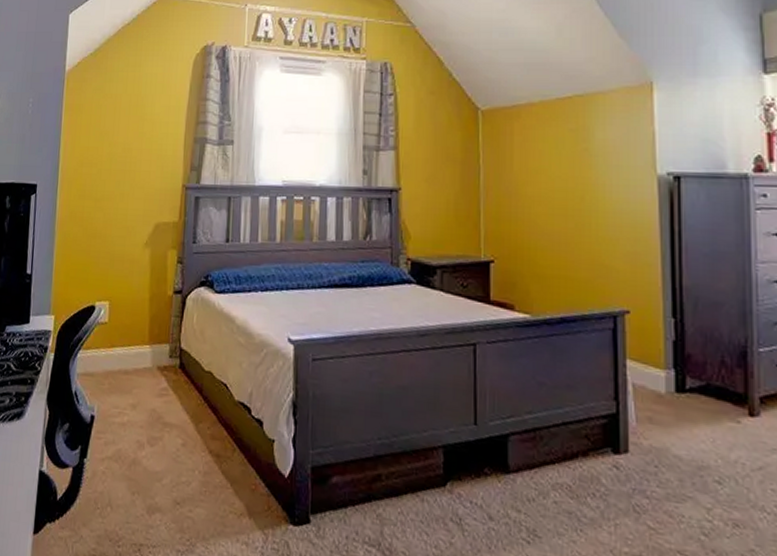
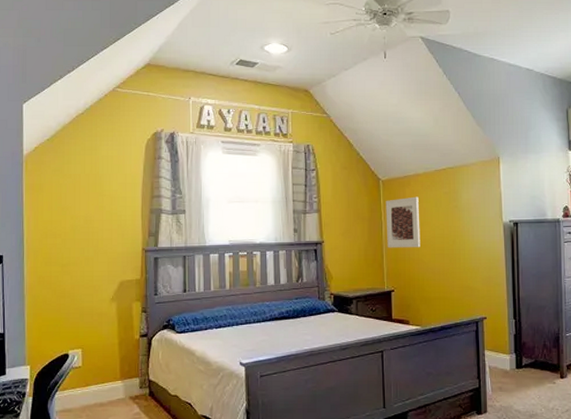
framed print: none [485,133,533,205] -> present [386,196,420,248]

